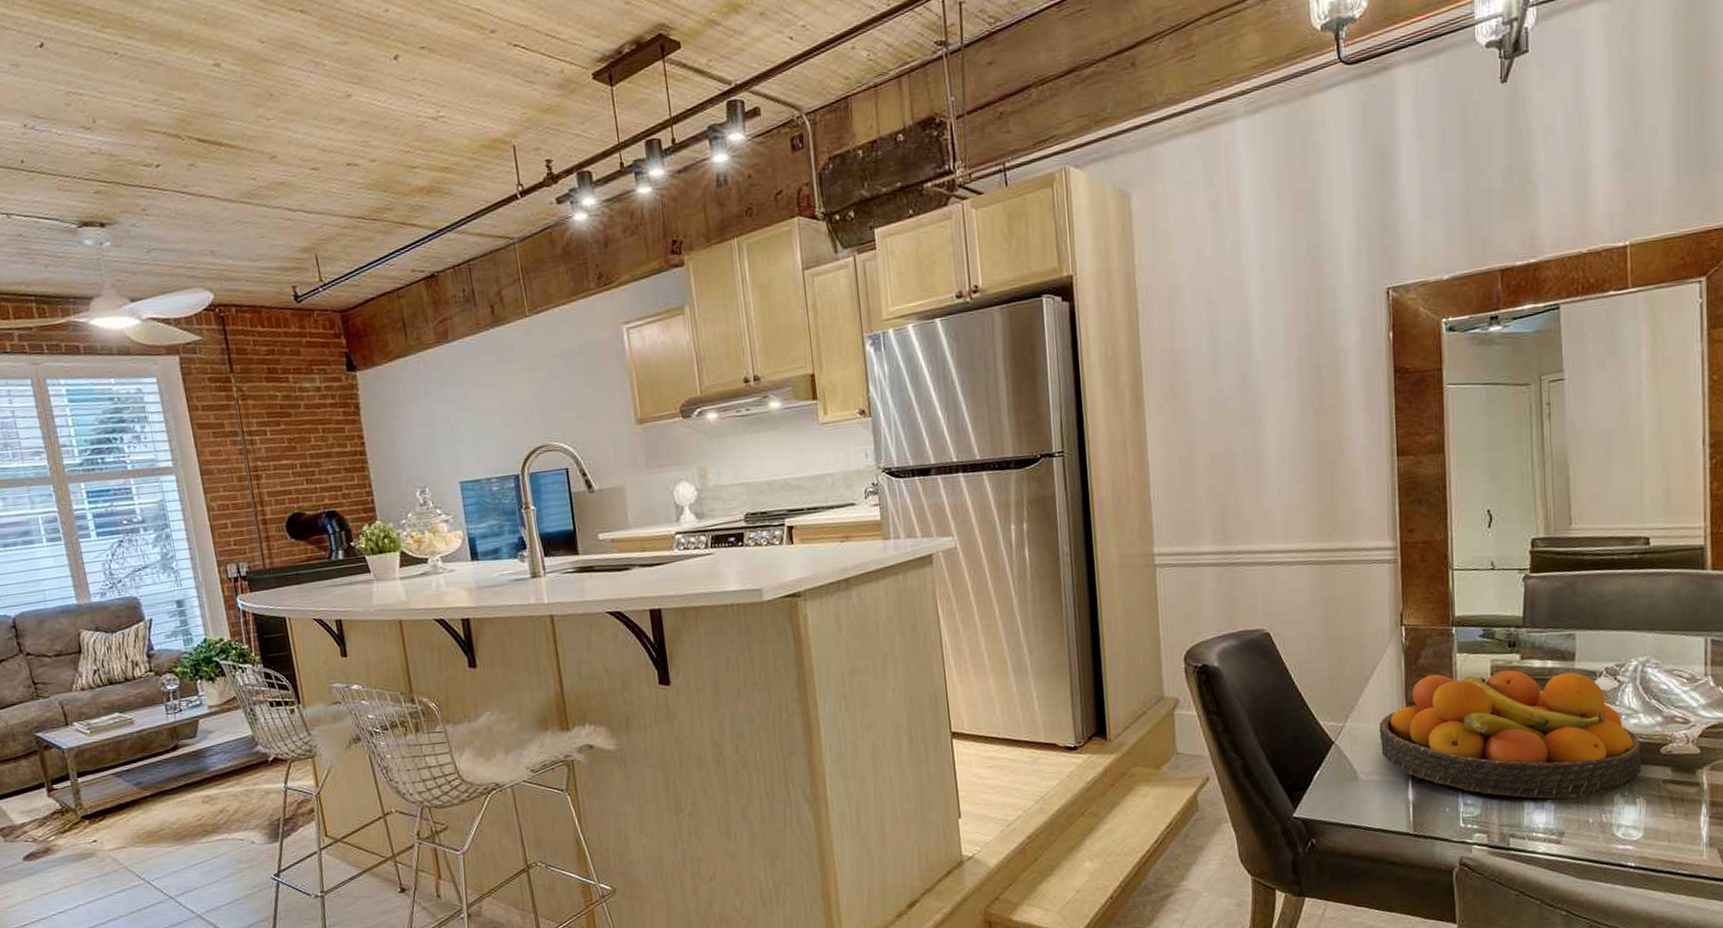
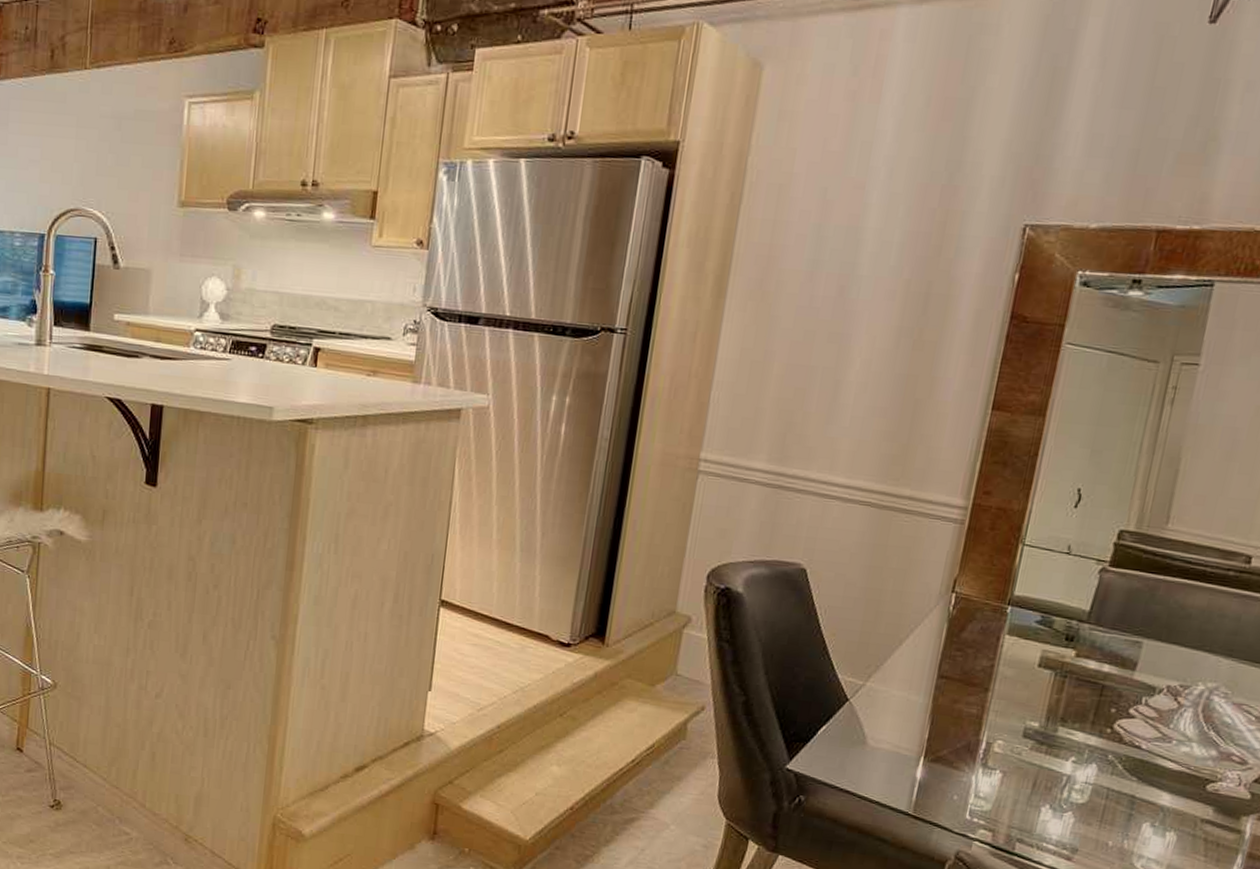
fruit bowl: present [1379,670,1642,799] -> none [898,651,1187,818]

